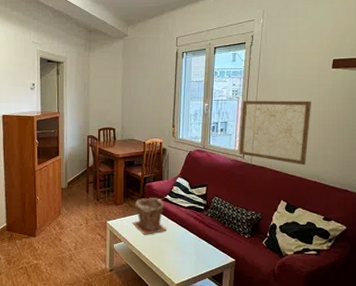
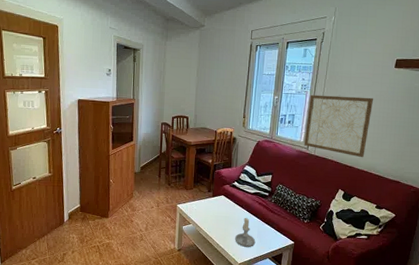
plant pot: present [132,197,167,235] -> none [201,183,233,218]
candle: none [170,233,193,267] -> present [235,217,256,248]

